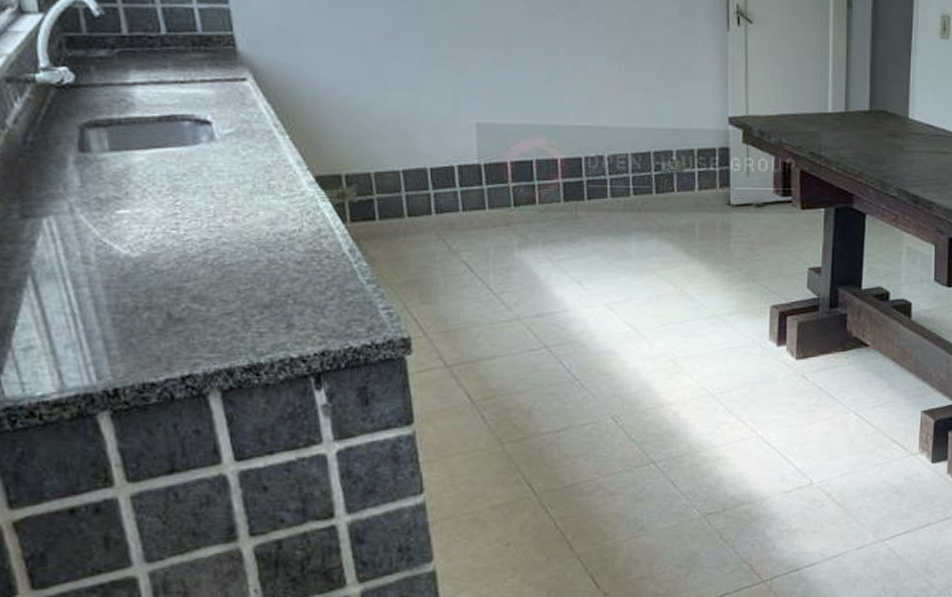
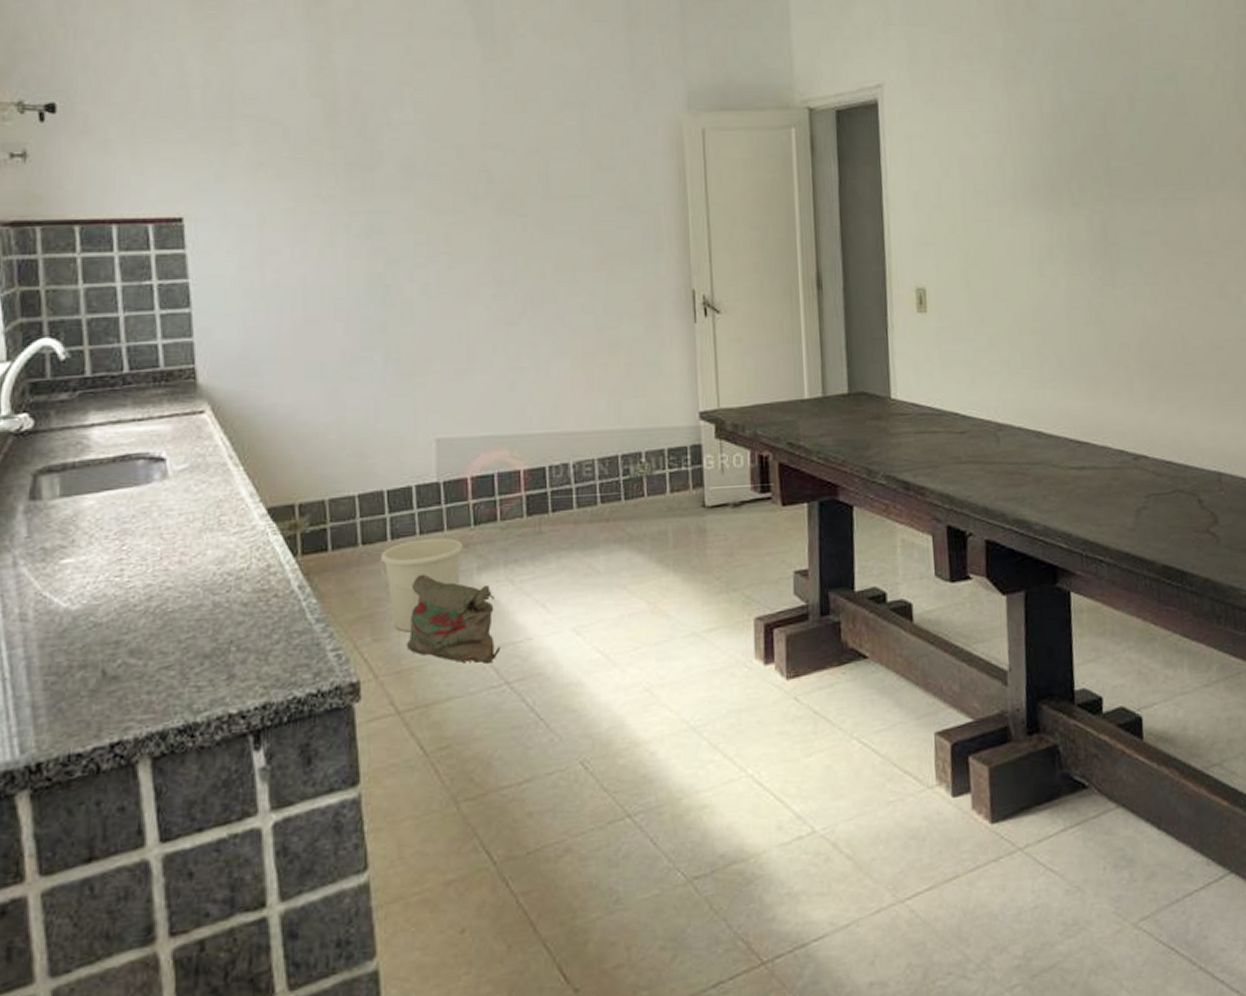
bucket: none [425,215,506,298] -> present [380,537,465,633]
bag: none [452,247,539,329] -> present [406,574,500,664]

